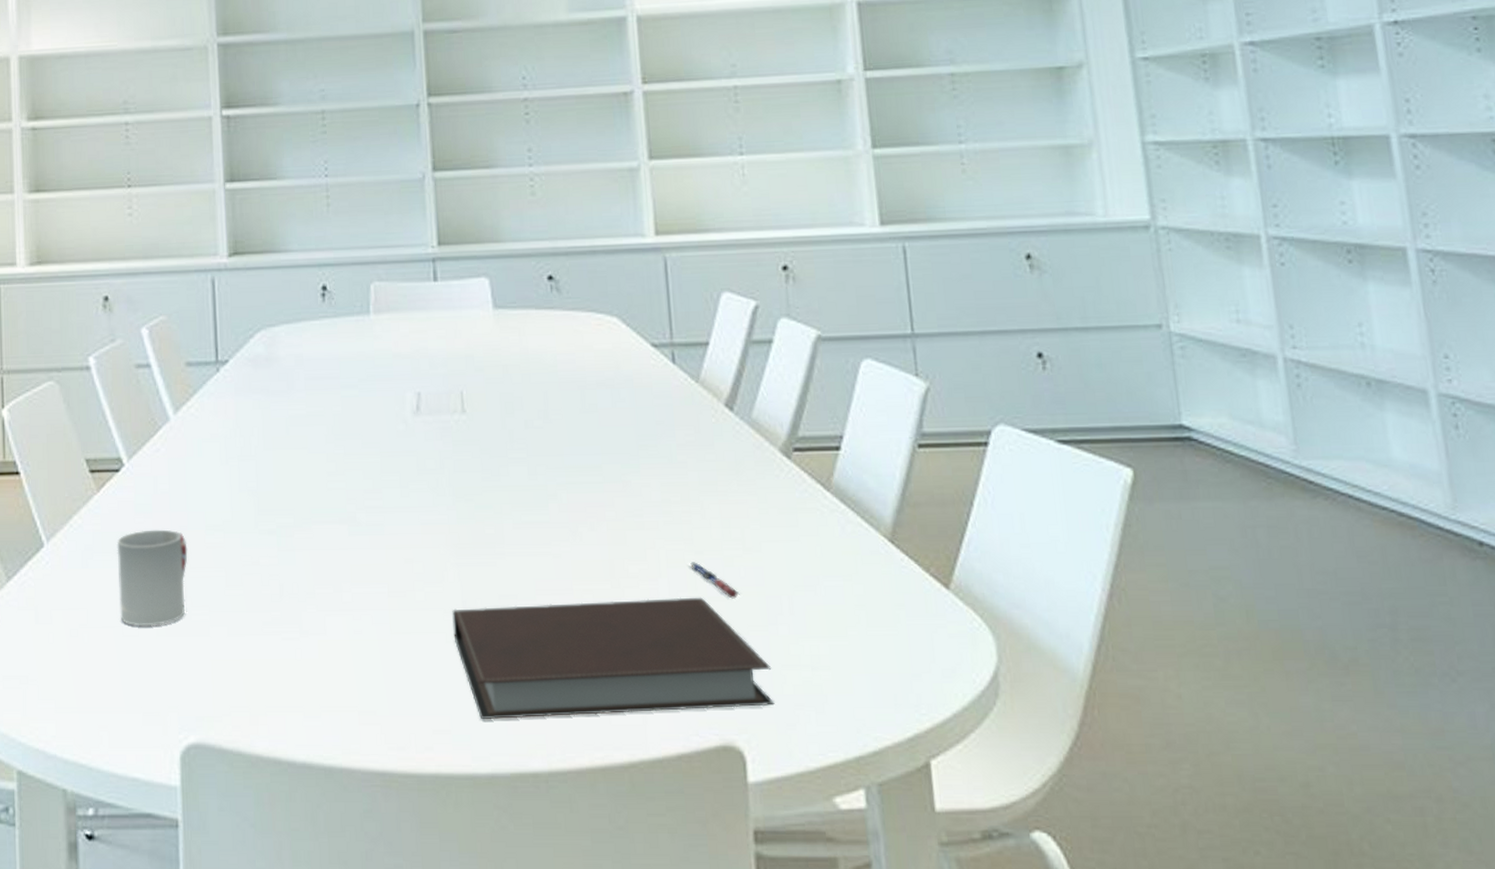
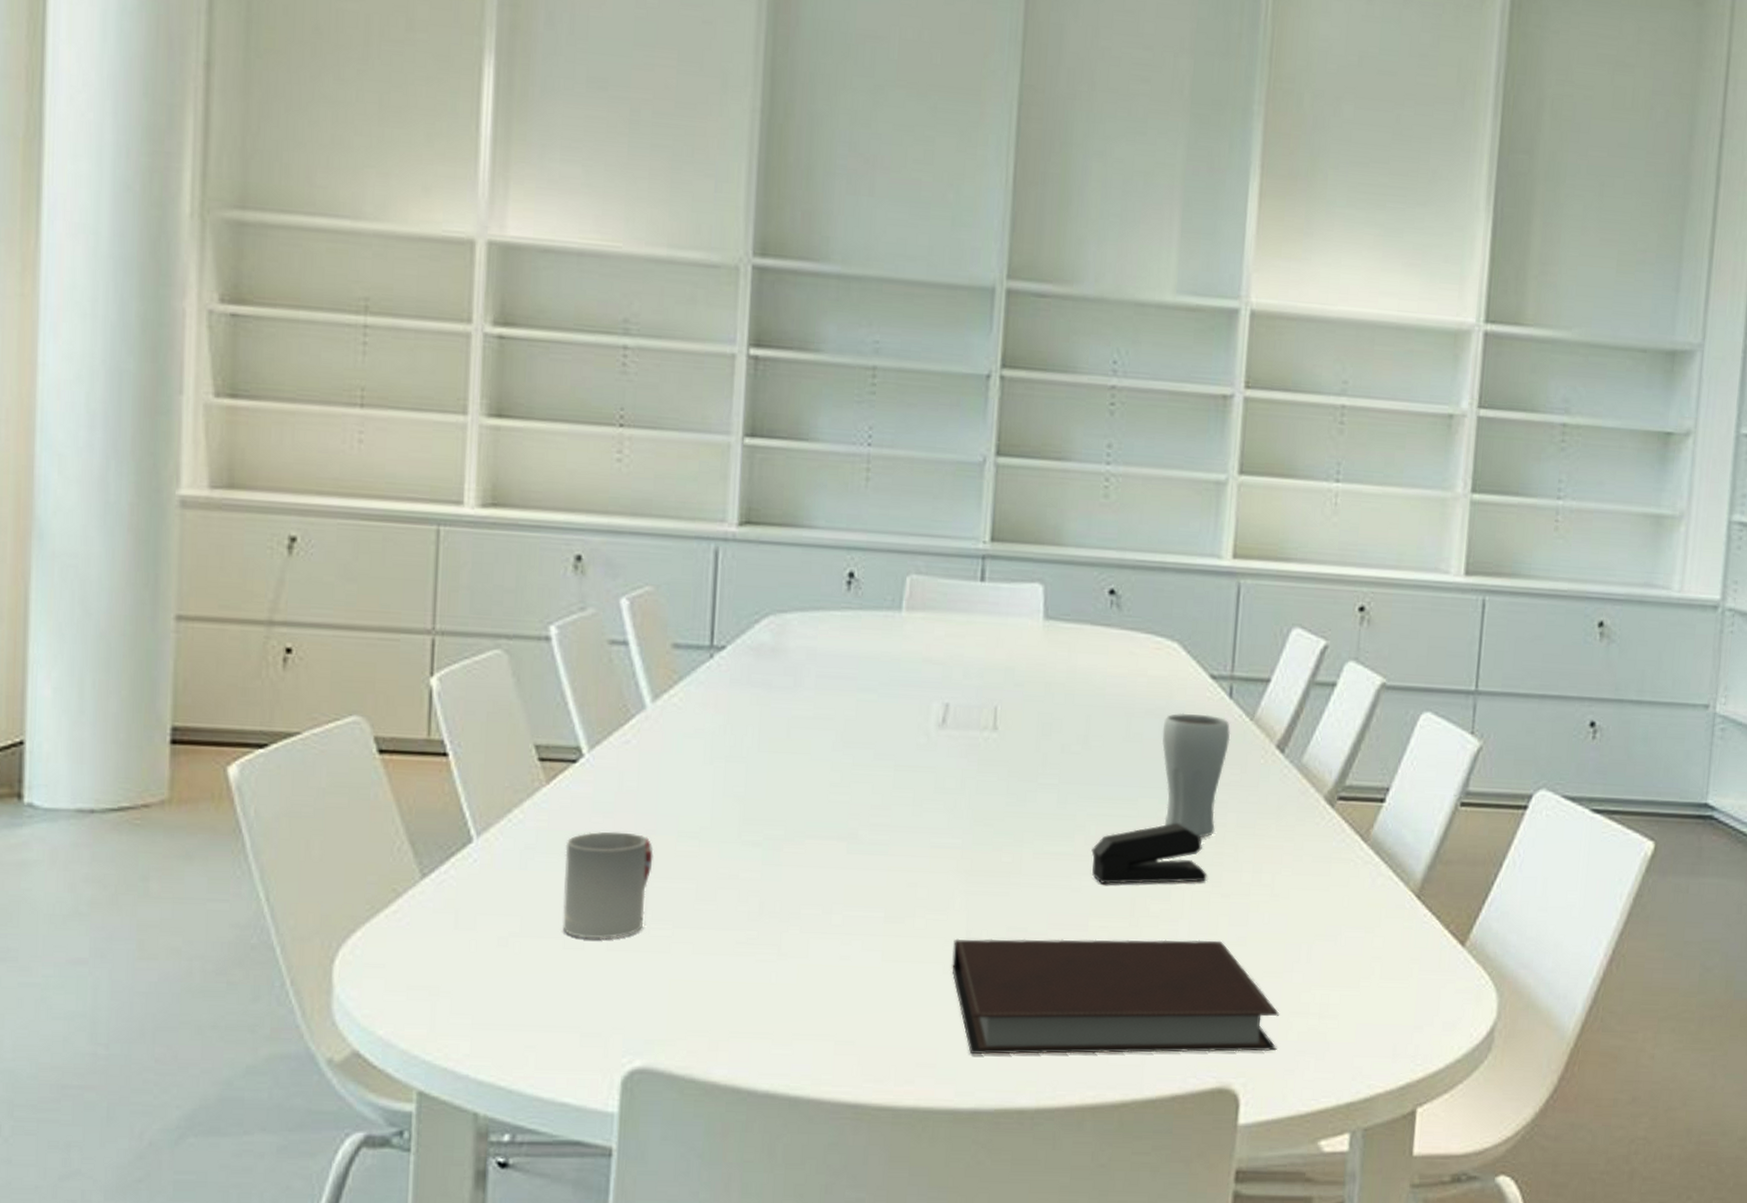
stapler: none [566,485,679,548] -> present [1091,822,1208,884]
drinking glass: none [614,381,680,499] -> present [1162,713,1231,839]
pen: present [688,562,740,599] -> none [1212,905,1260,944]

